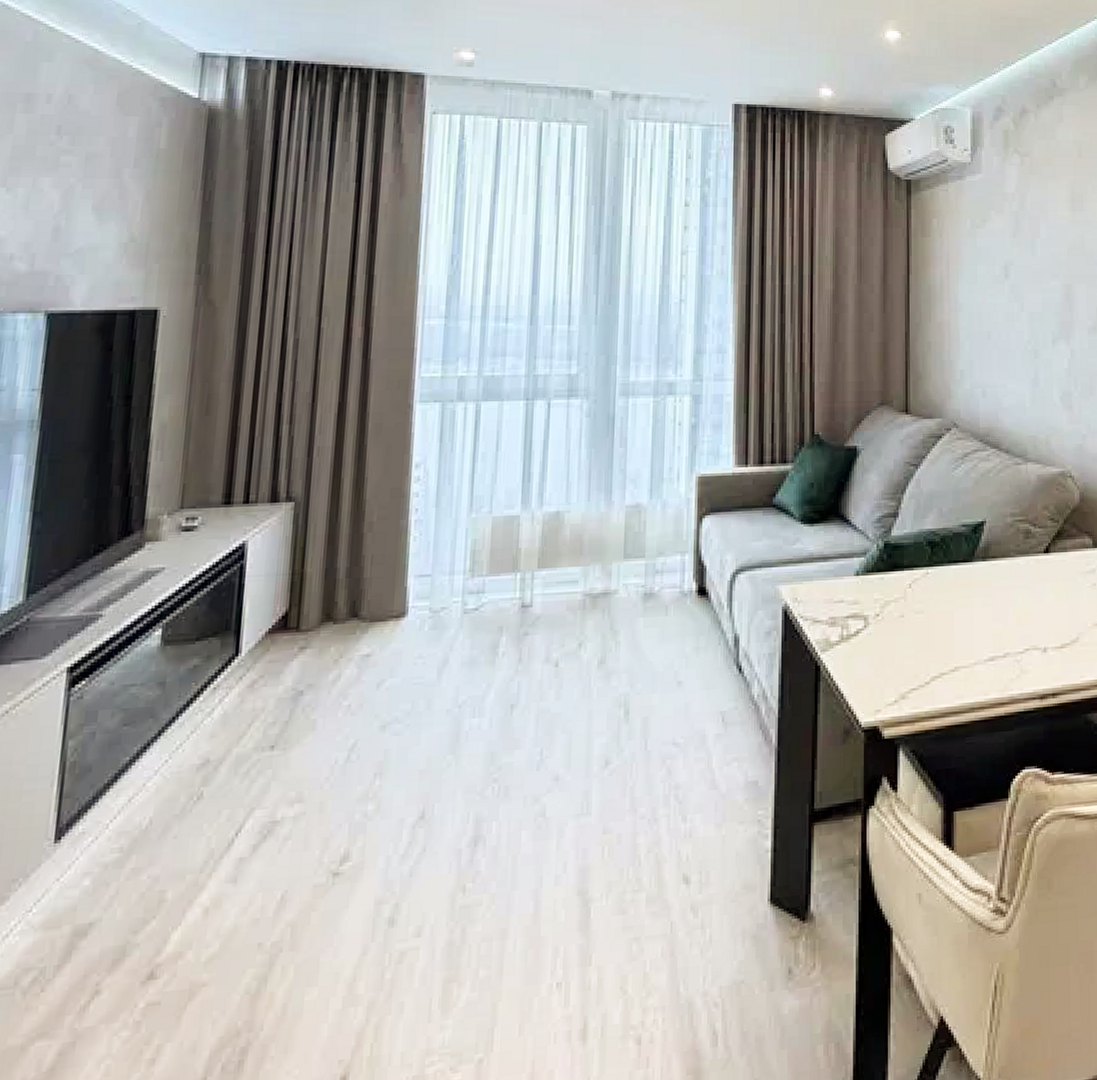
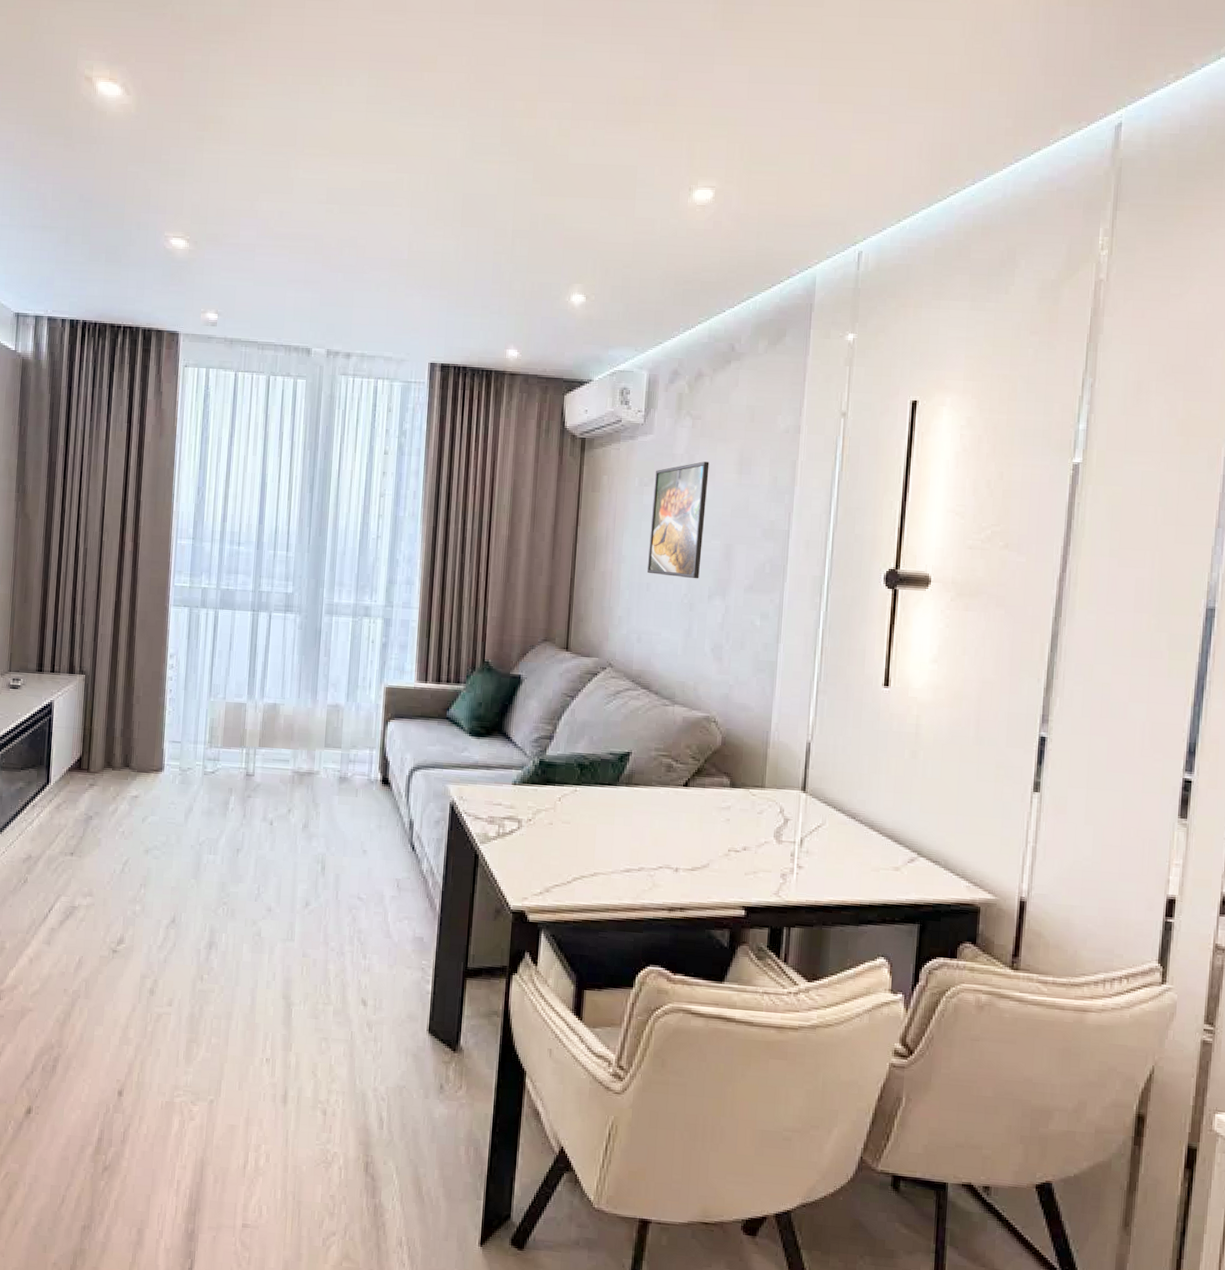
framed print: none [986,200,1042,324] -> present [646,461,710,579]

